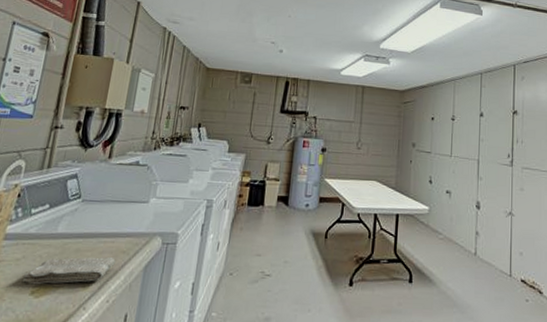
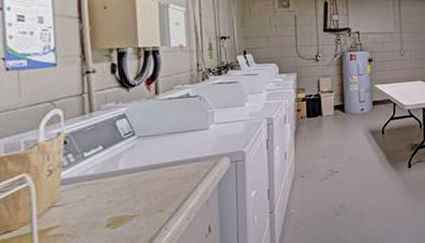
washcloth: present [23,257,116,285] -> none [94,182,187,219]

